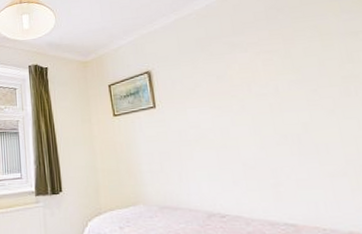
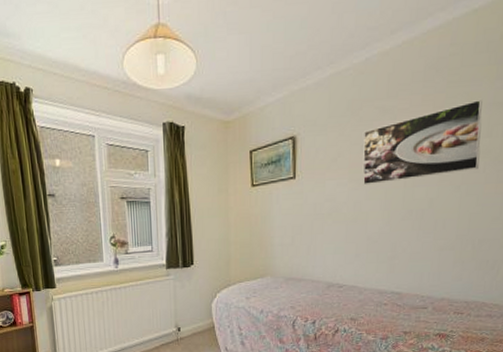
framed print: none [216,31,349,112] -> present [362,100,483,186]

